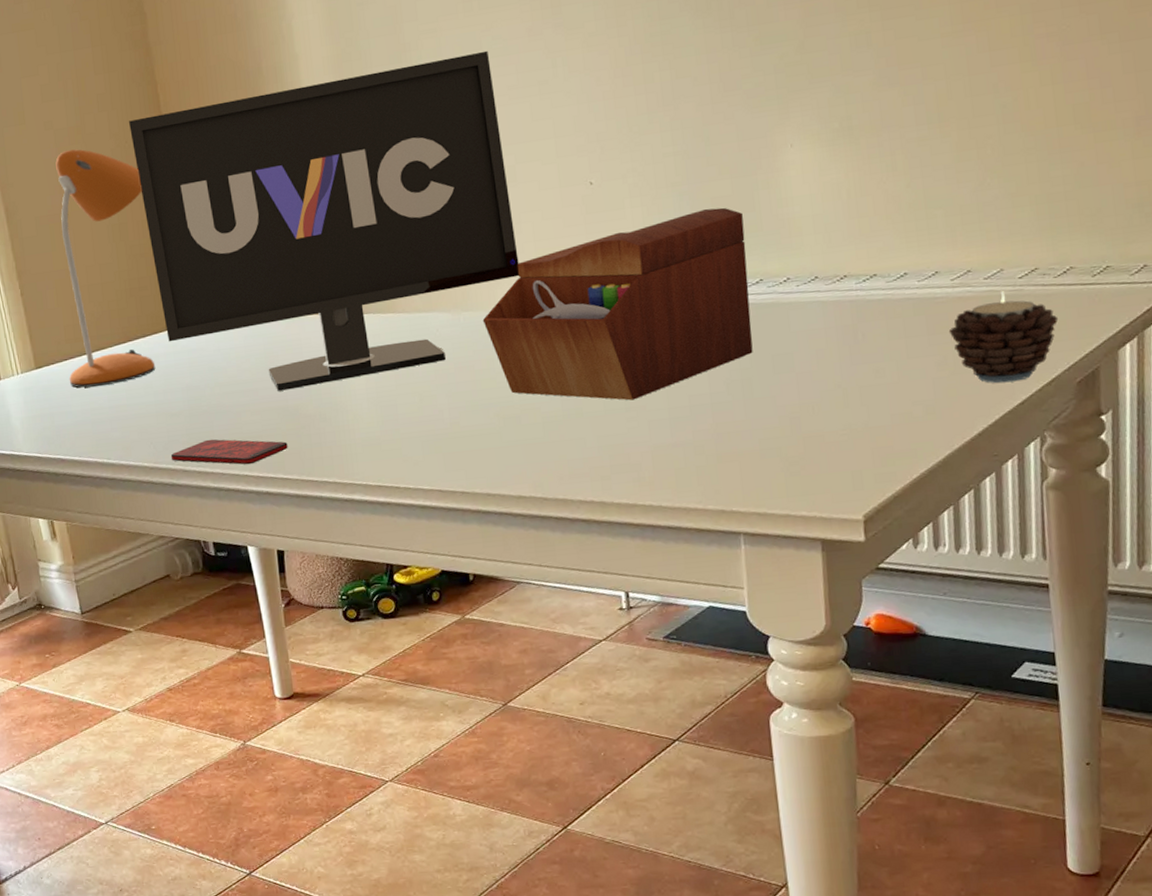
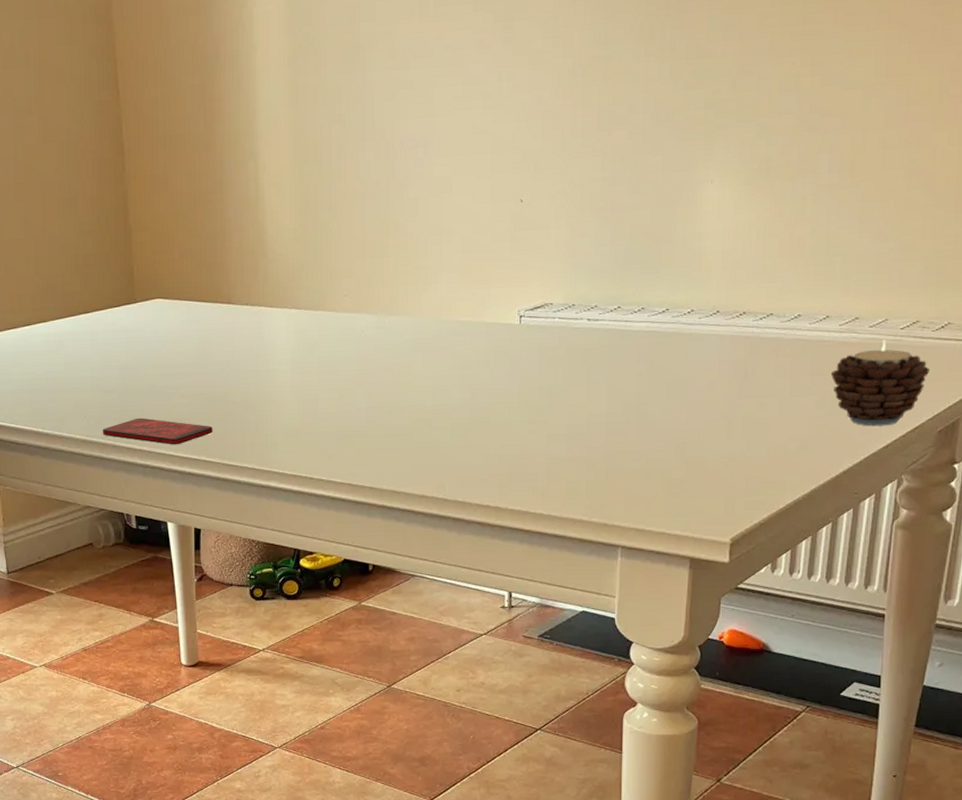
desk lamp: present [55,149,156,388] -> none [11,120,94,358]
monitor: present [129,50,519,391] -> none [87,58,446,377]
sewing box: present [482,207,753,401] -> none [406,236,658,414]

